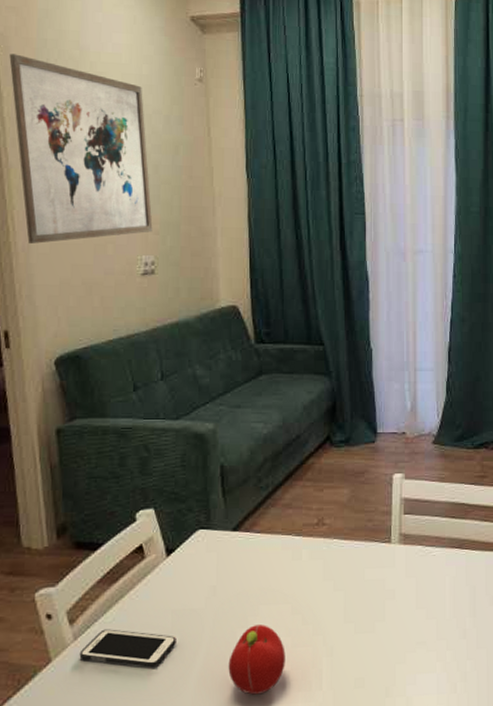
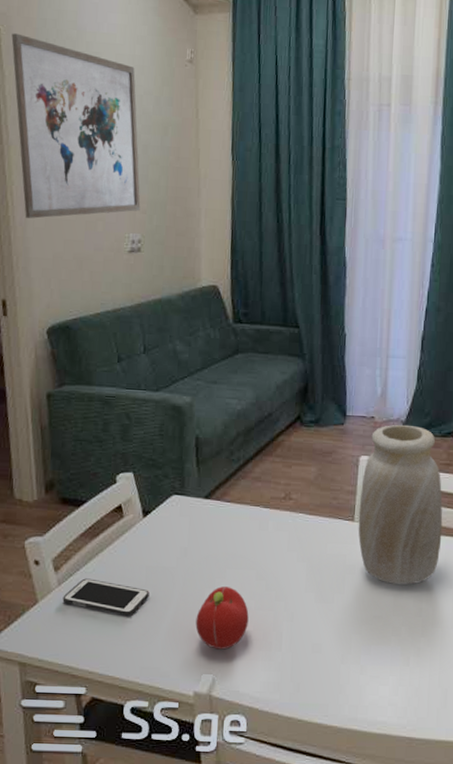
vase: none [395,439,481,606] -> present [358,425,443,585]

